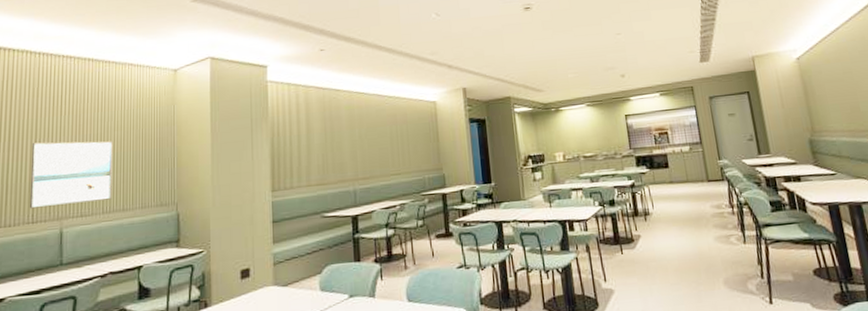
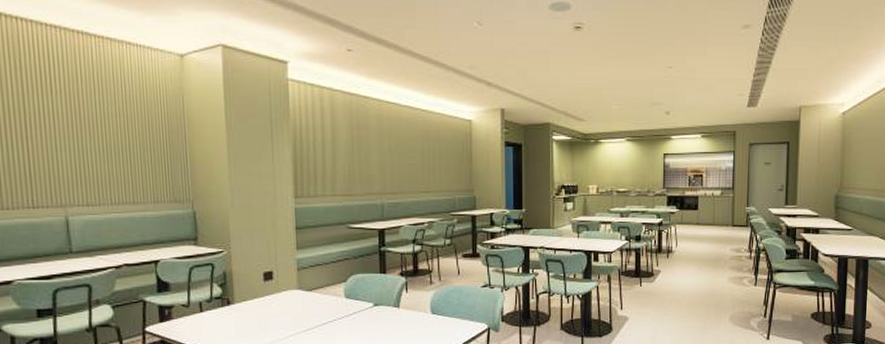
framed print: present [29,141,113,209] -> none [21,122,120,193]

